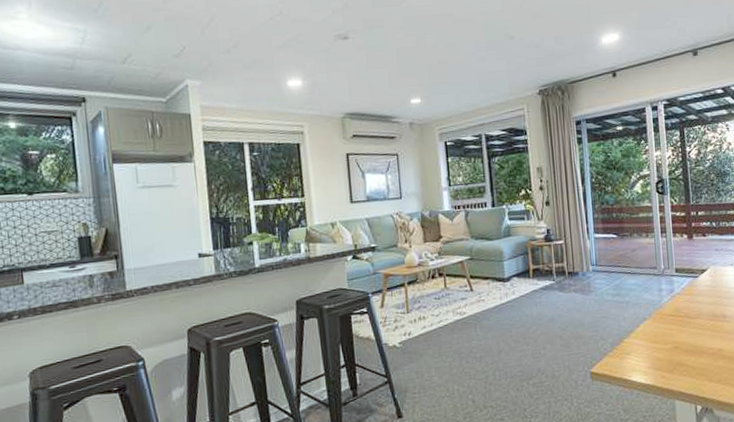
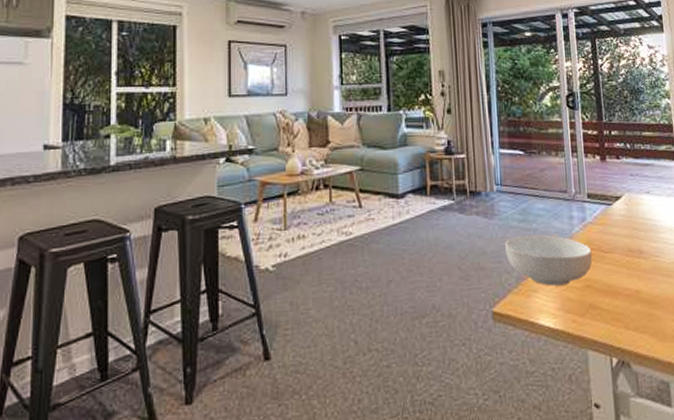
cereal bowl: none [601,306,680,349] -> present [505,234,593,286]

